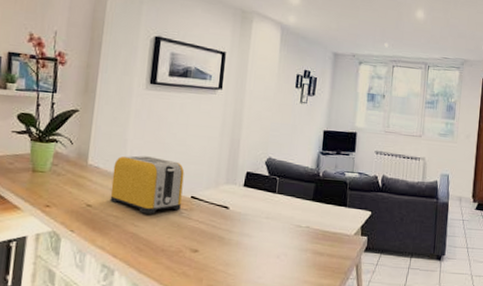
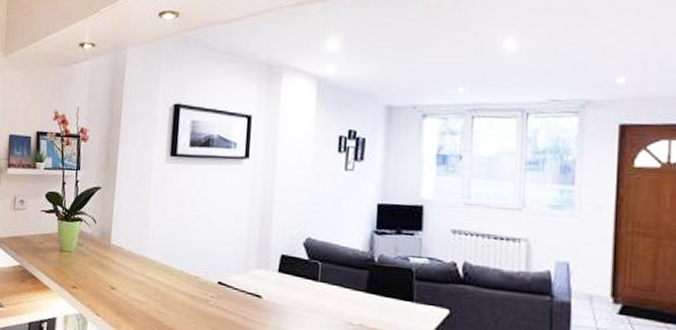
toaster: present [110,155,185,214] -> none [133,235,210,301]

